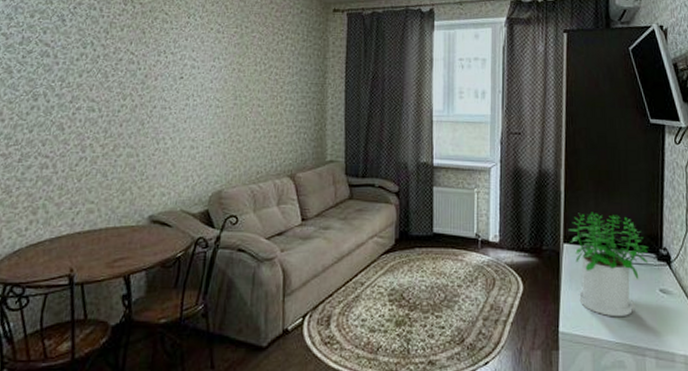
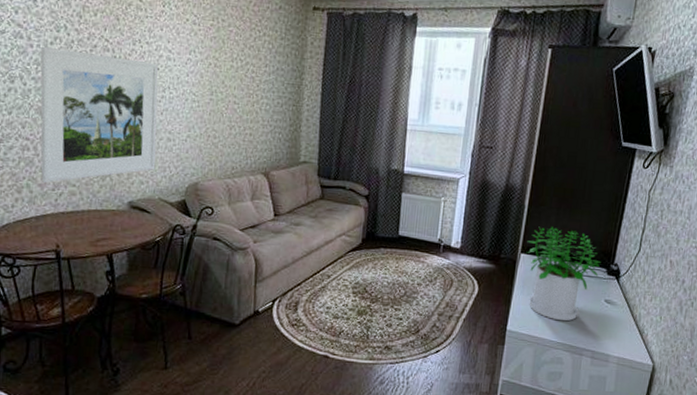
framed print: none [58,63,183,201] -> present [40,46,159,183]

